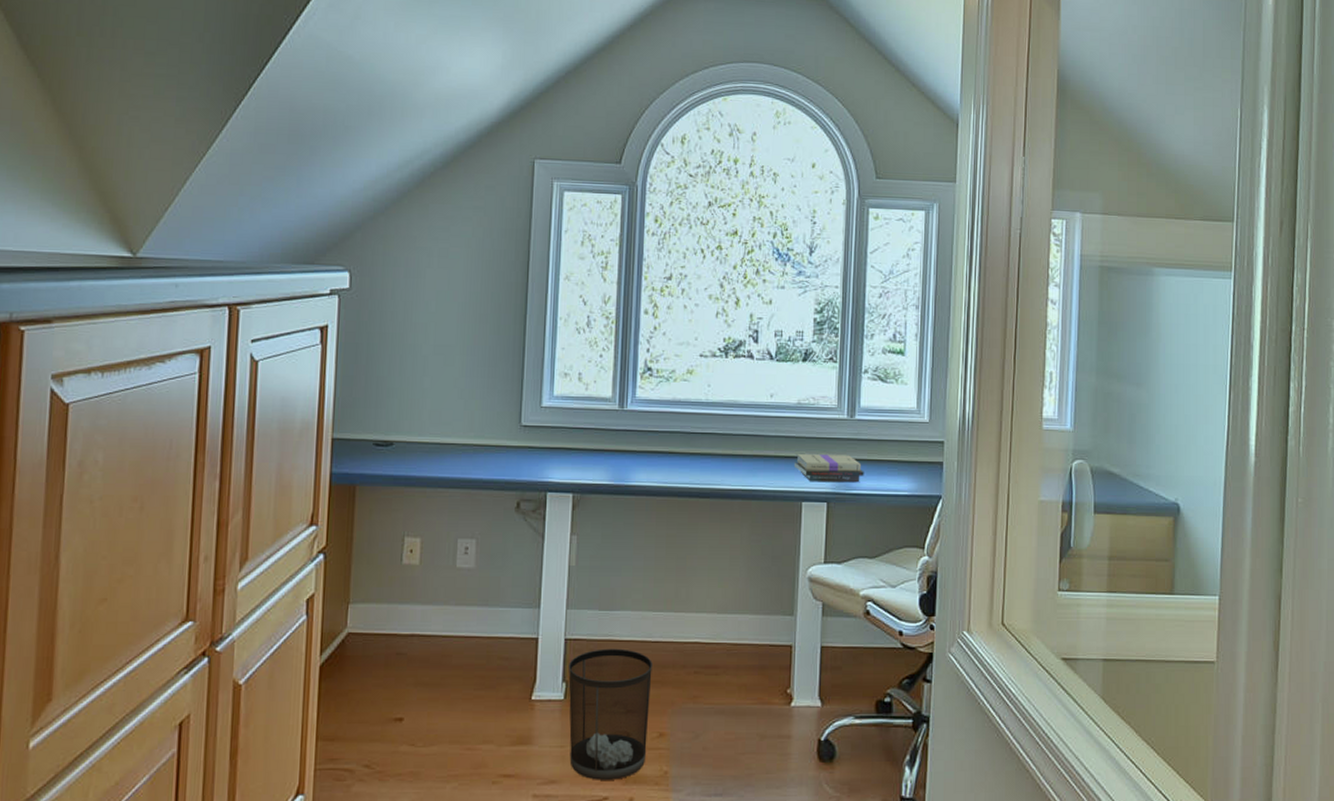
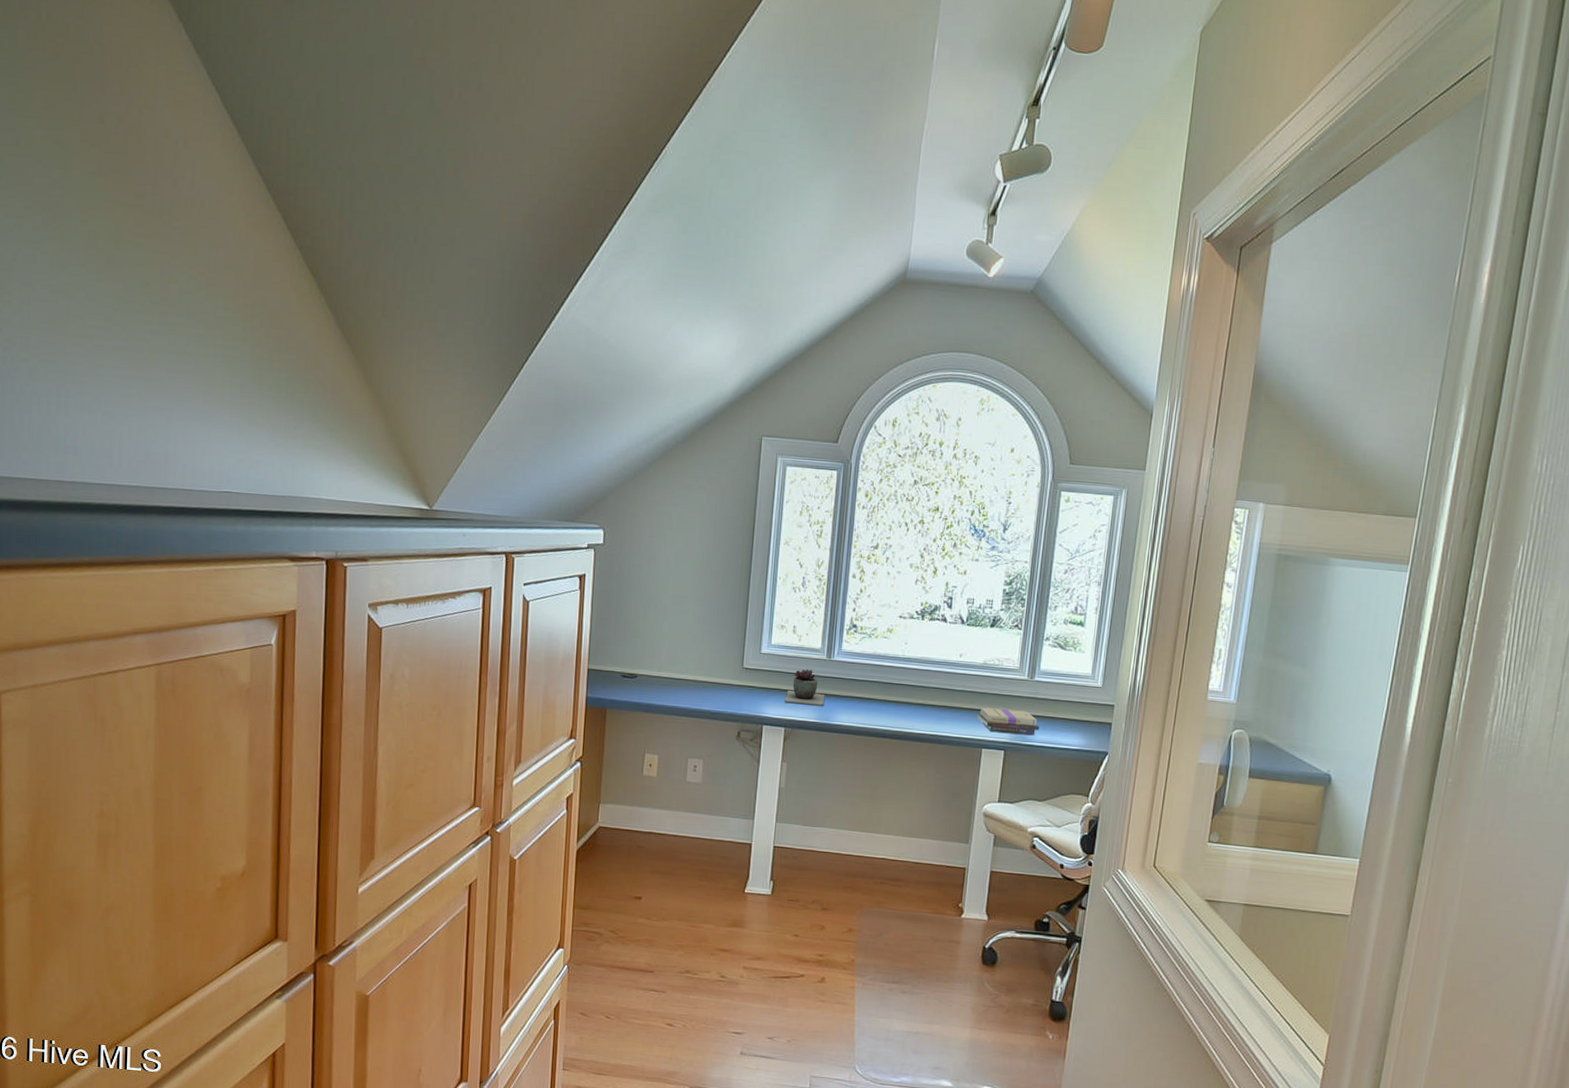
waste bin: present [568,648,652,780] -> none [774,857,846,962]
succulent plant: none [571,422,619,465] -> present [784,669,825,706]

